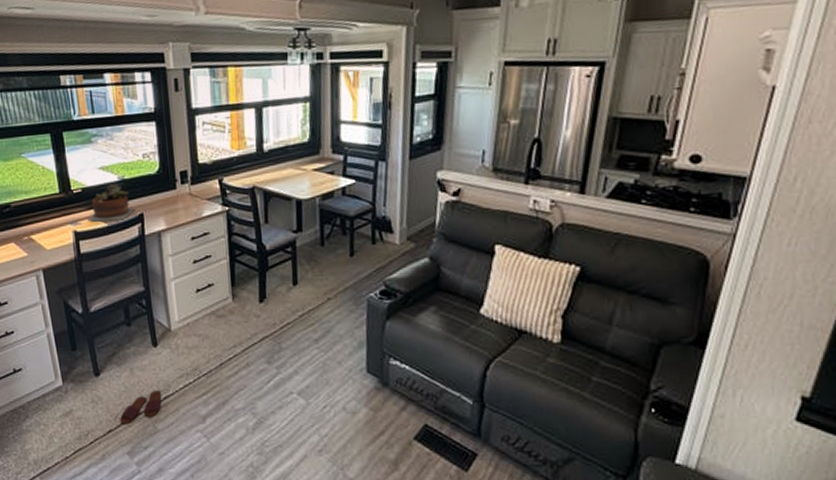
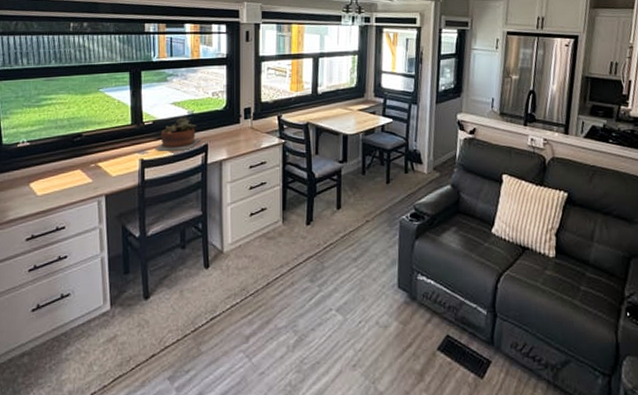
slippers: present [120,390,161,425] -> none [165,312,208,348]

